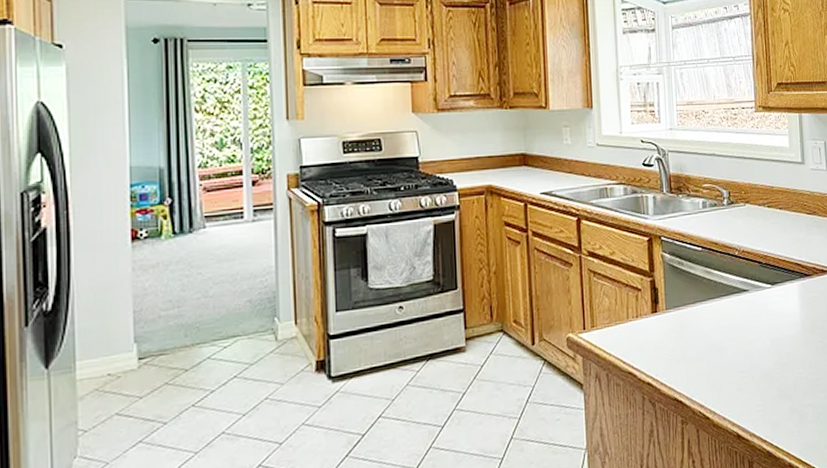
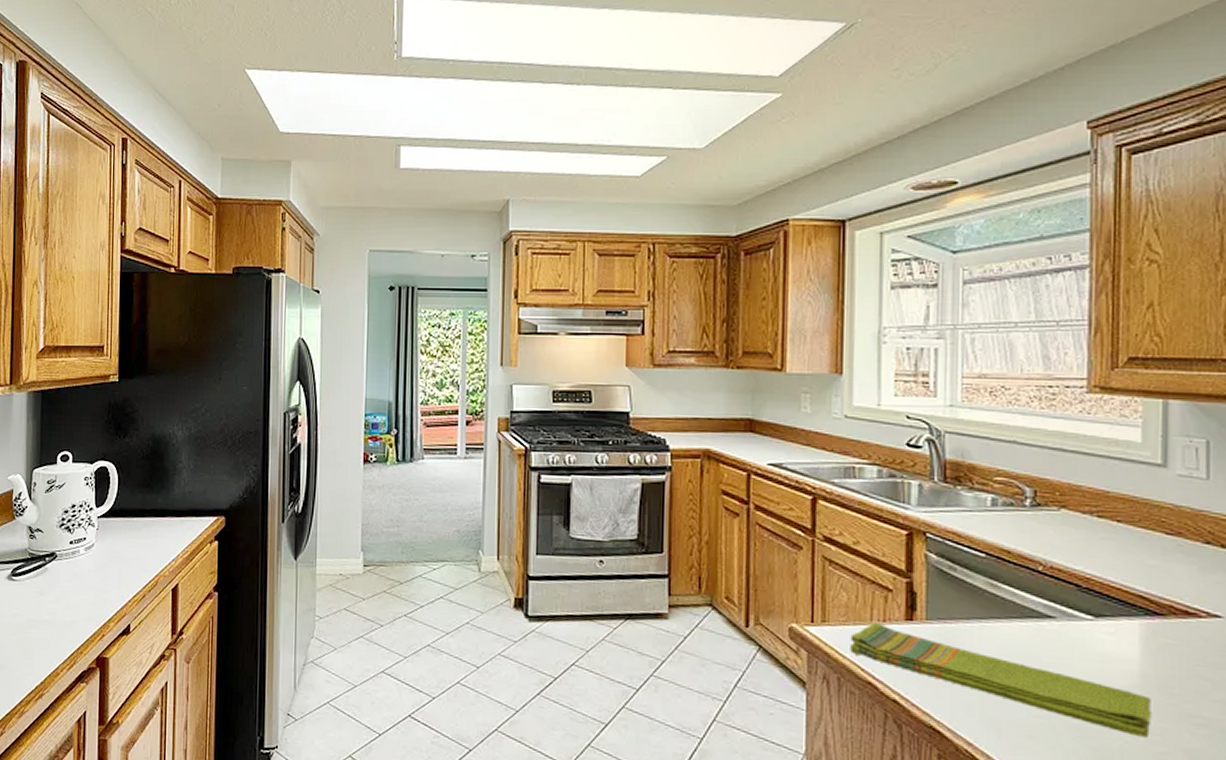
dish towel: none [613,318,809,371] -> present [850,621,1151,738]

